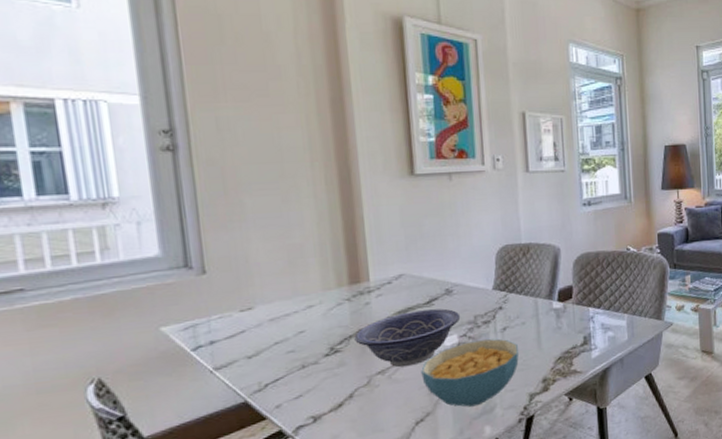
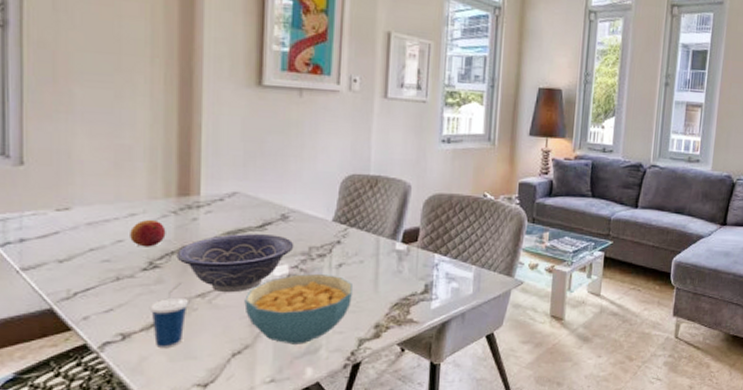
fruit: none [309,309,343,335] -> present [130,220,166,247]
cup: none [335,364,370,425] -> present [149,283,188,347]

